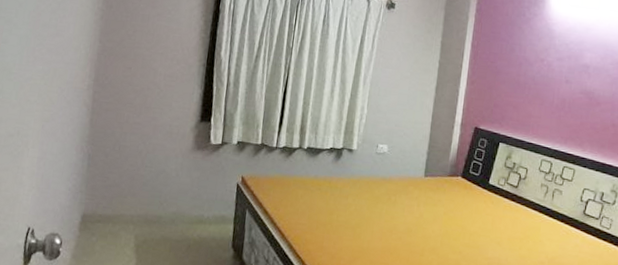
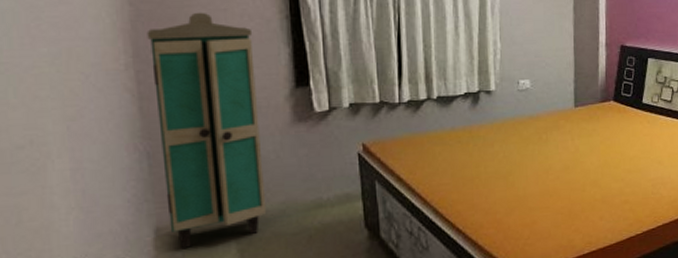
cabinet: none [92,53,178,236] -> present [147,12,267,250]

